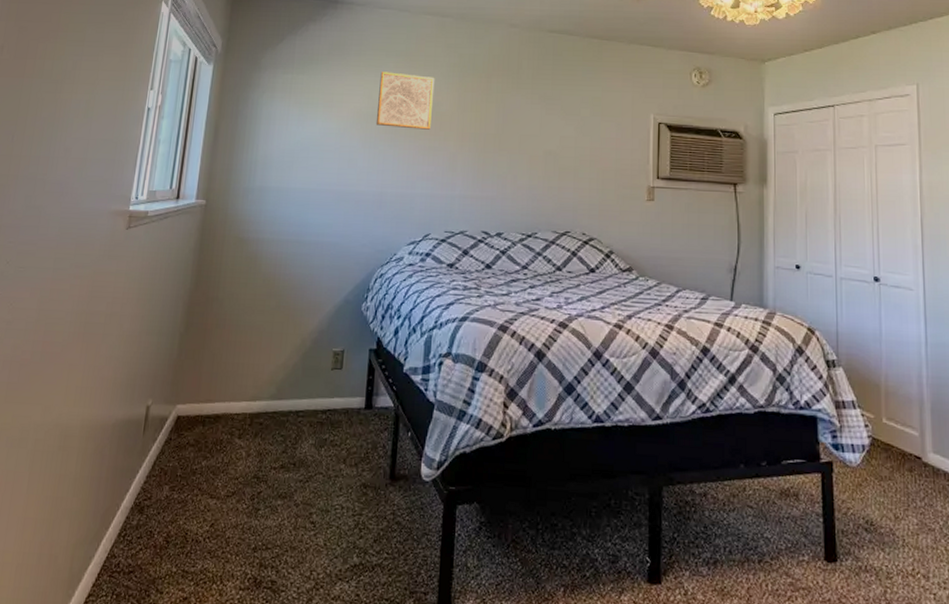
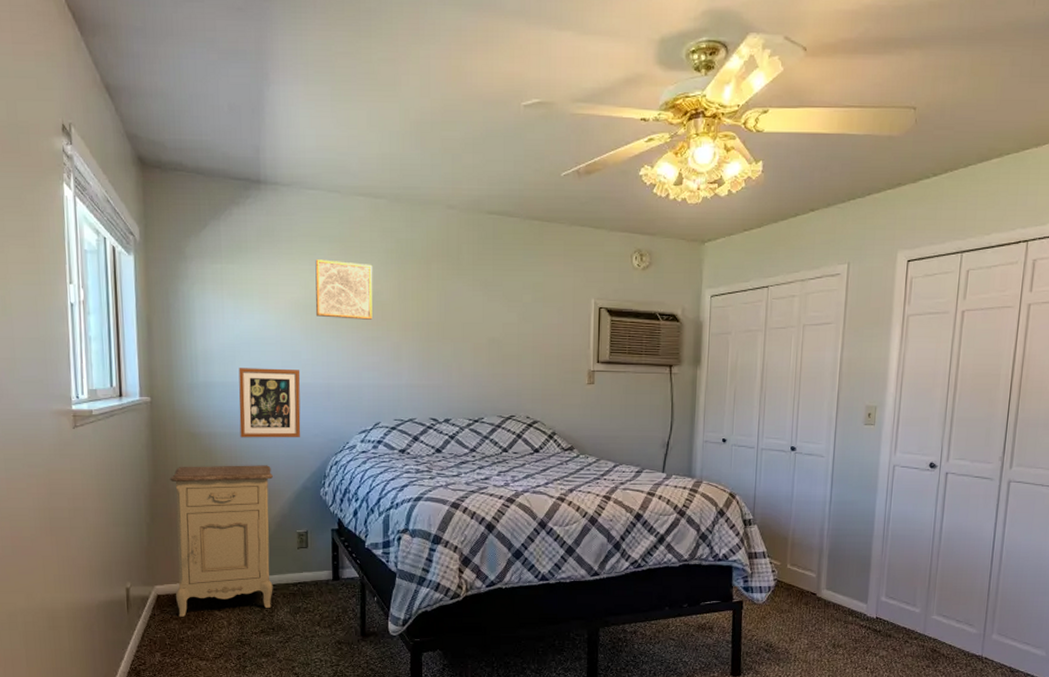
nightstand: none [195,273,315,444] -> present [170,465,273,617]
picture frame: none [287,174,355,248] -> present [238,368,301,438]

